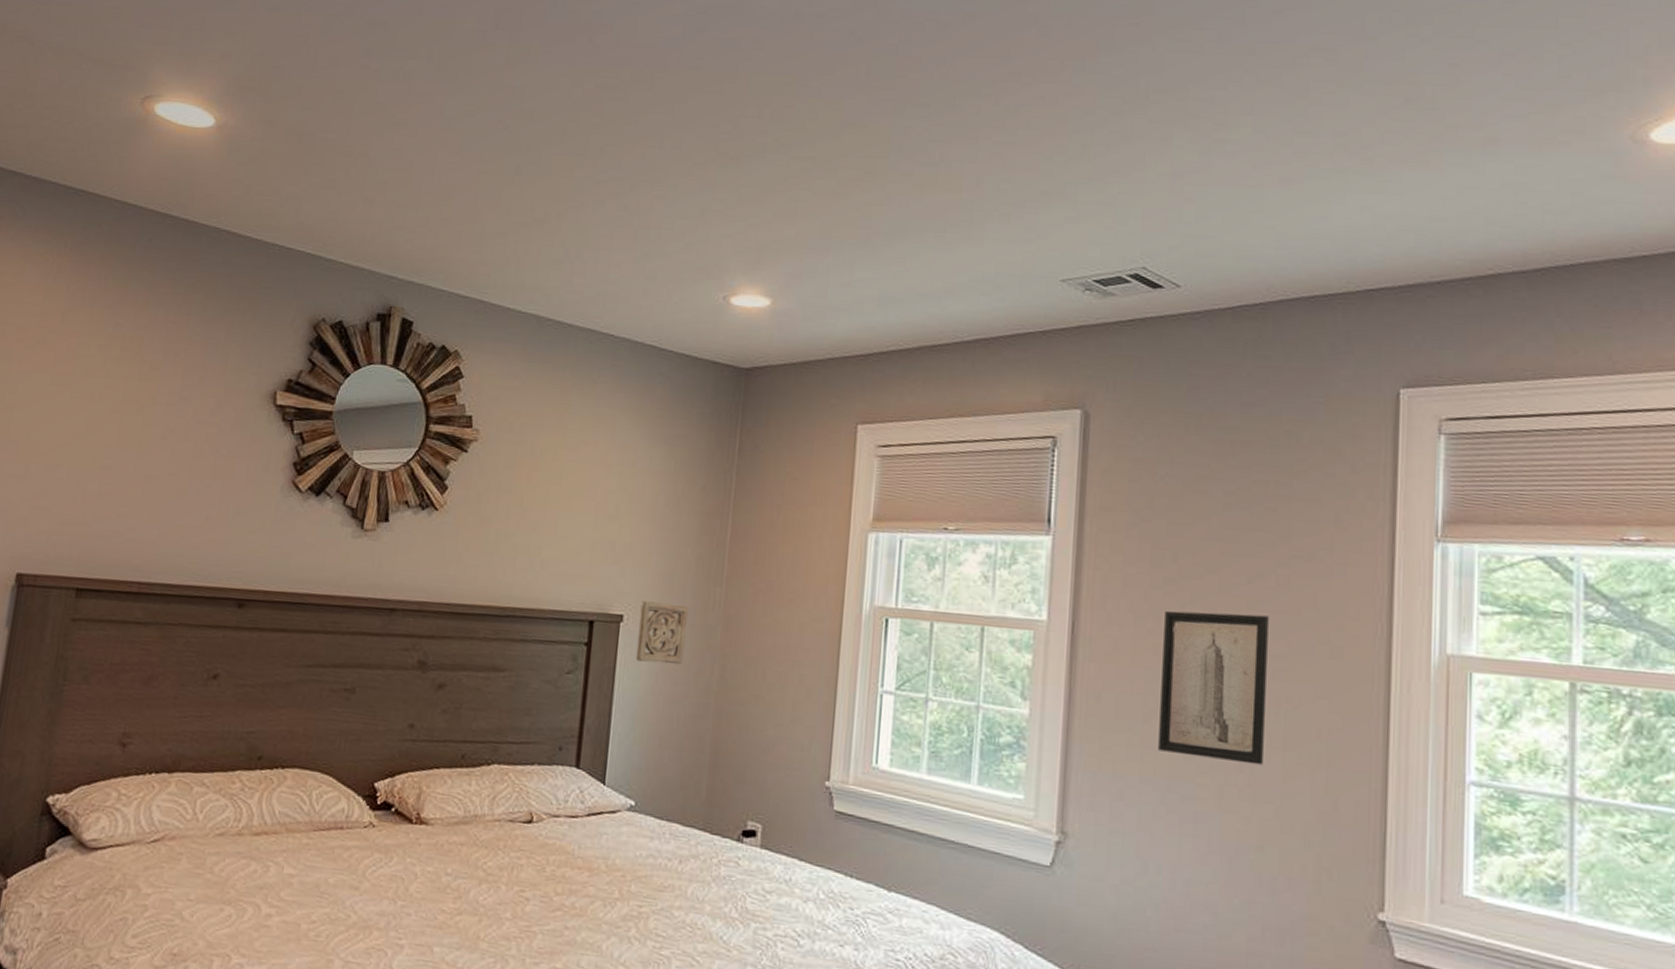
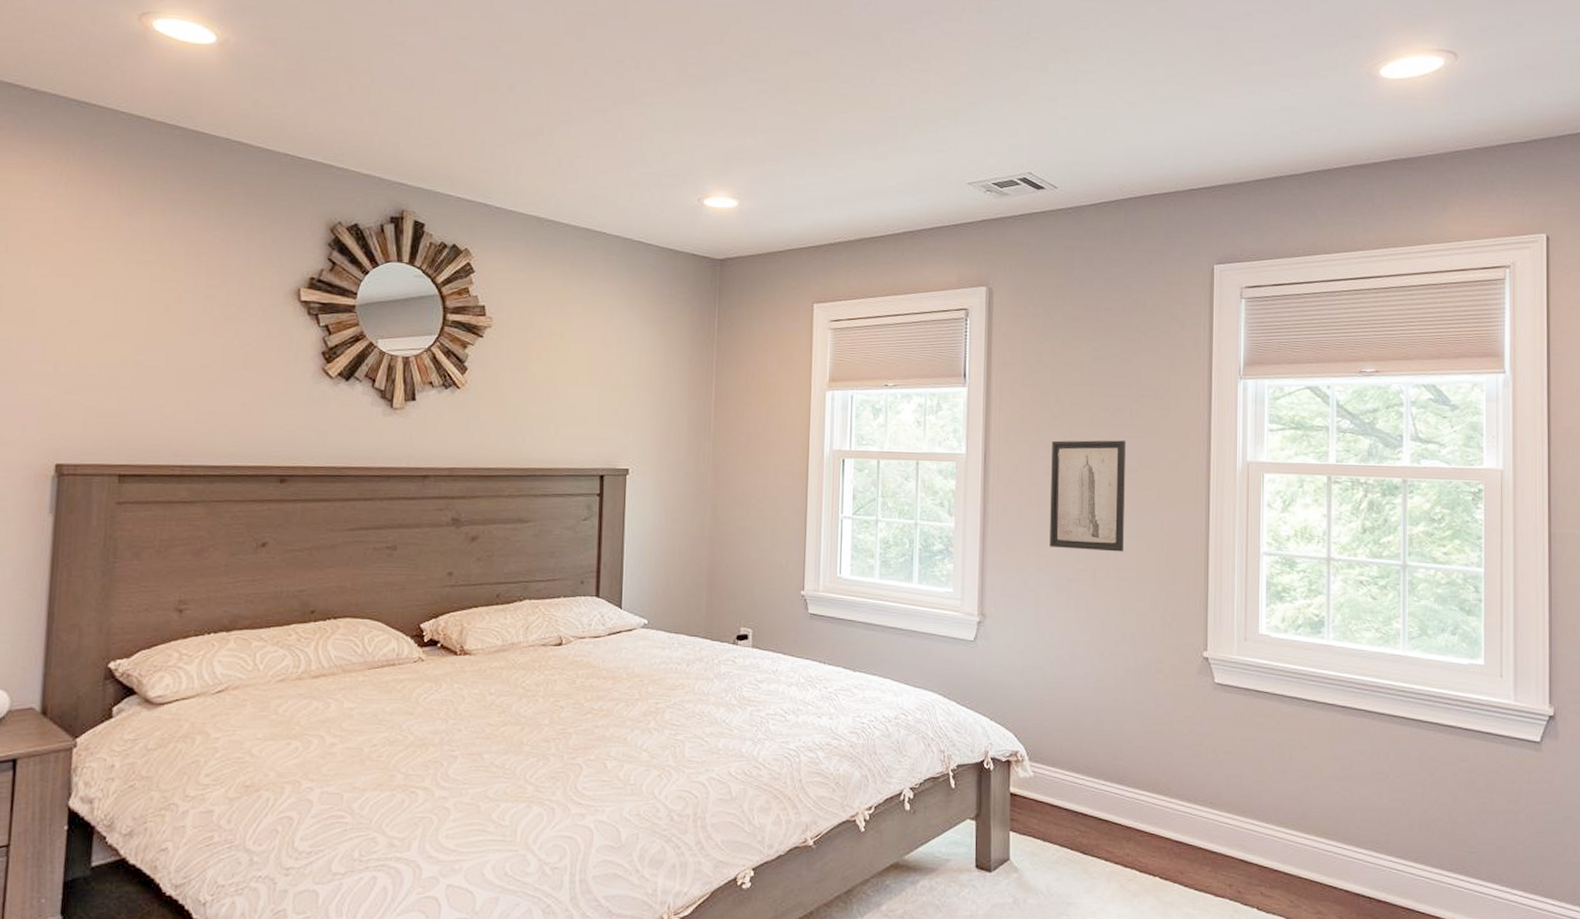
wall ornament: present [635,601,689,665] -> none [641,456,684,507]

